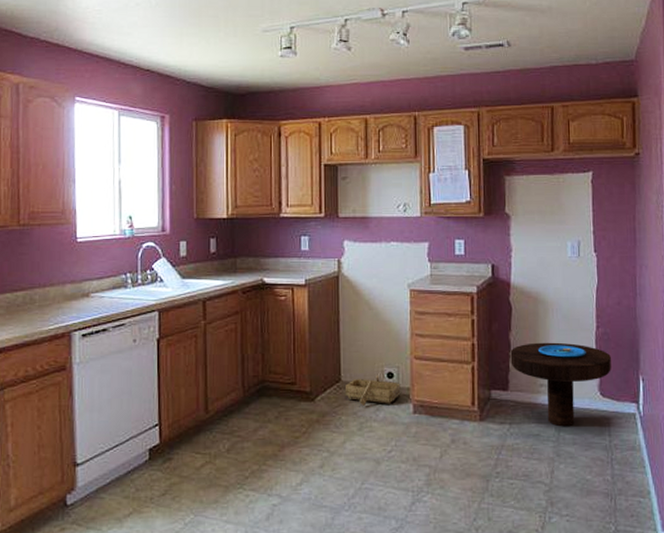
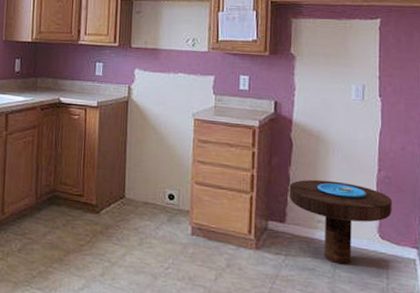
wooden boat: present [346,375,401,406] -> none [129,195,181,224]

